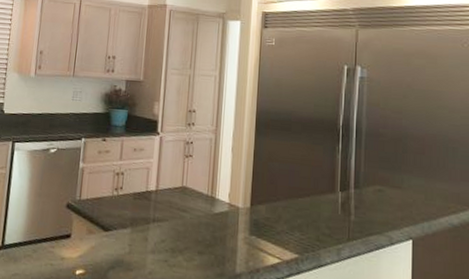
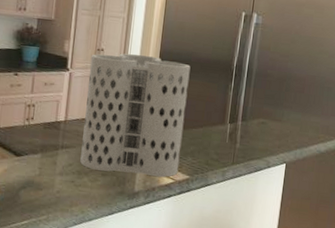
utensil holder: none [174,114,291,256] -> present [80,53,191,177]

